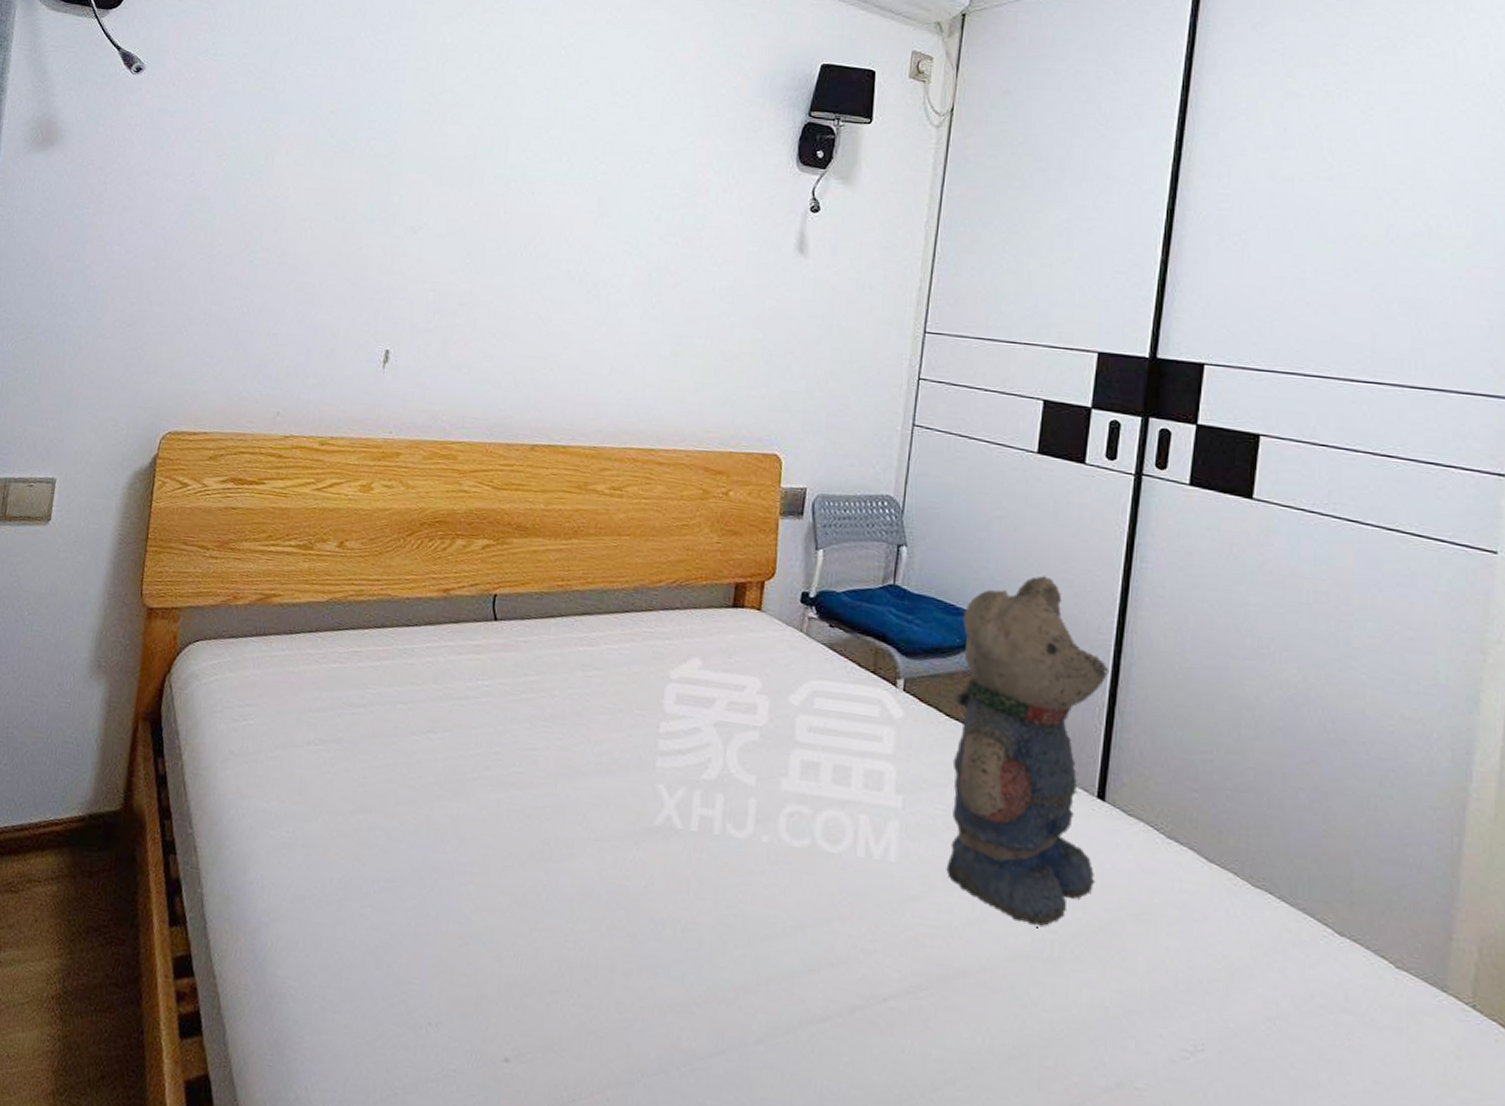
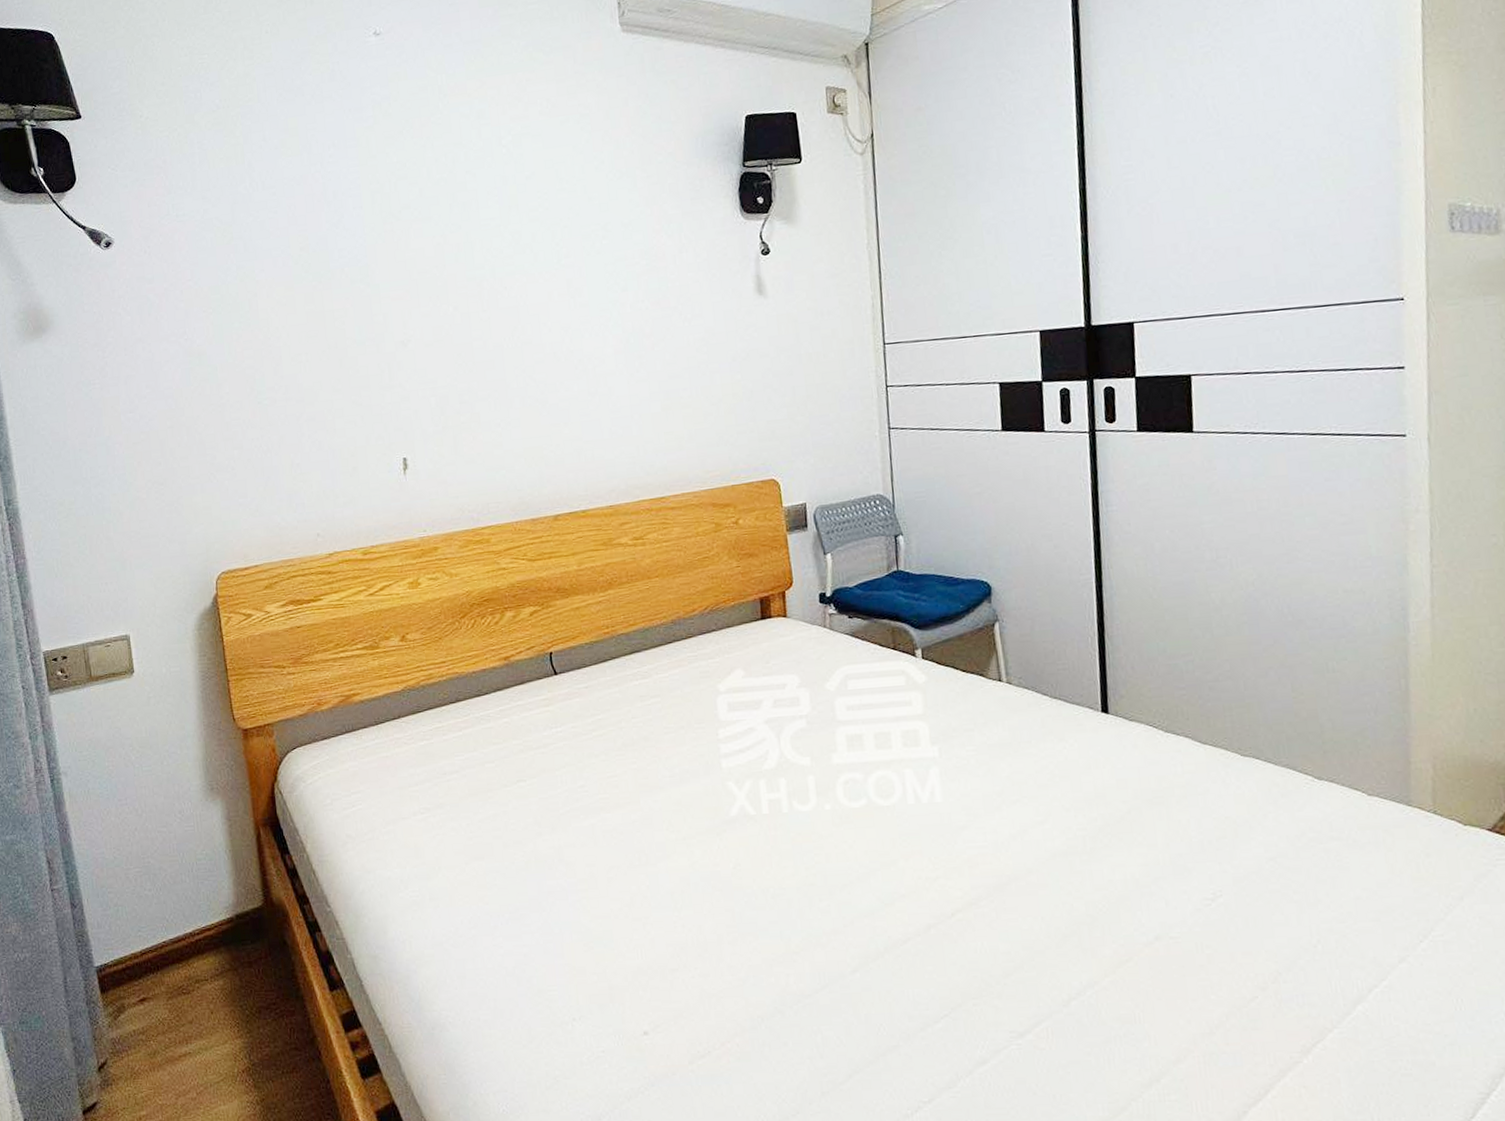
teddy bear: present [946,575,1110,929] -> none [961,536,1112,829]

